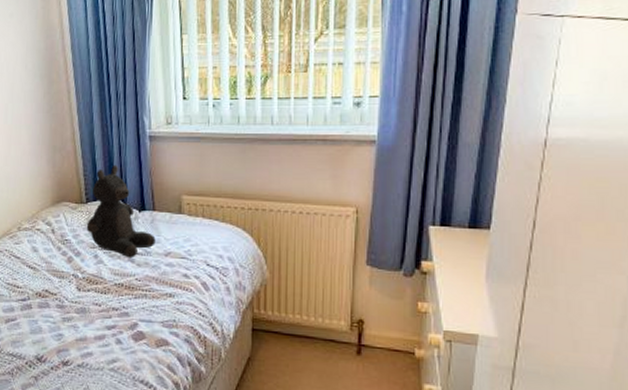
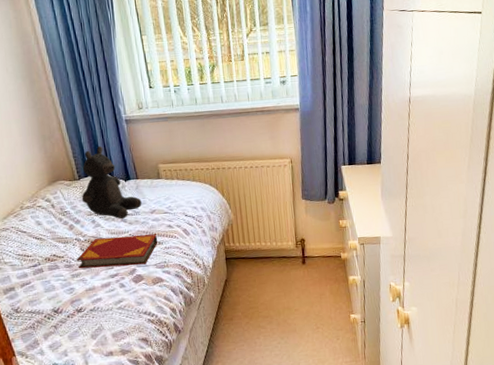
hardback book: none [70,278,169,320] -> present [76,234,158,269]

